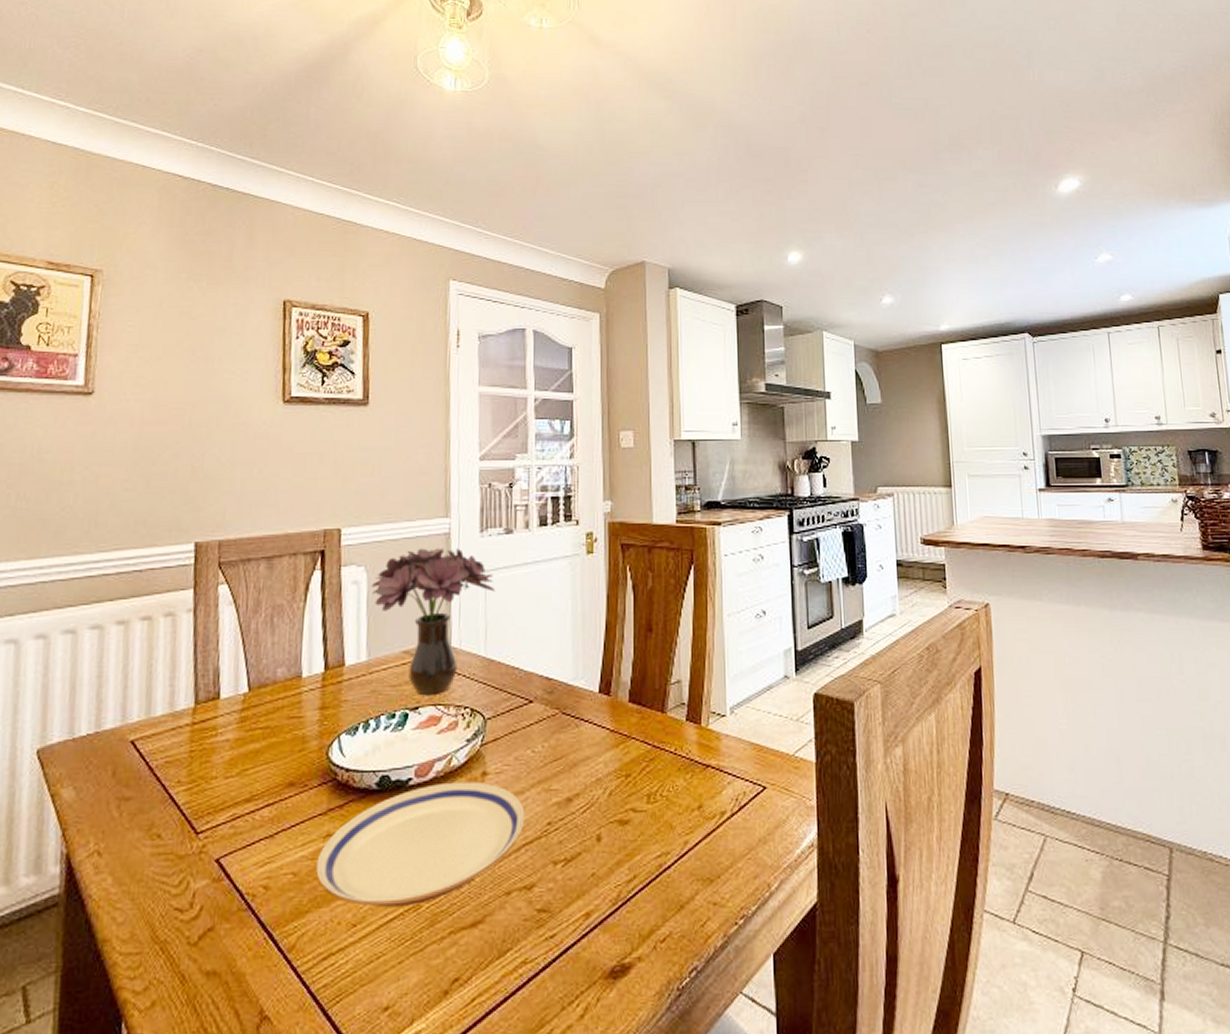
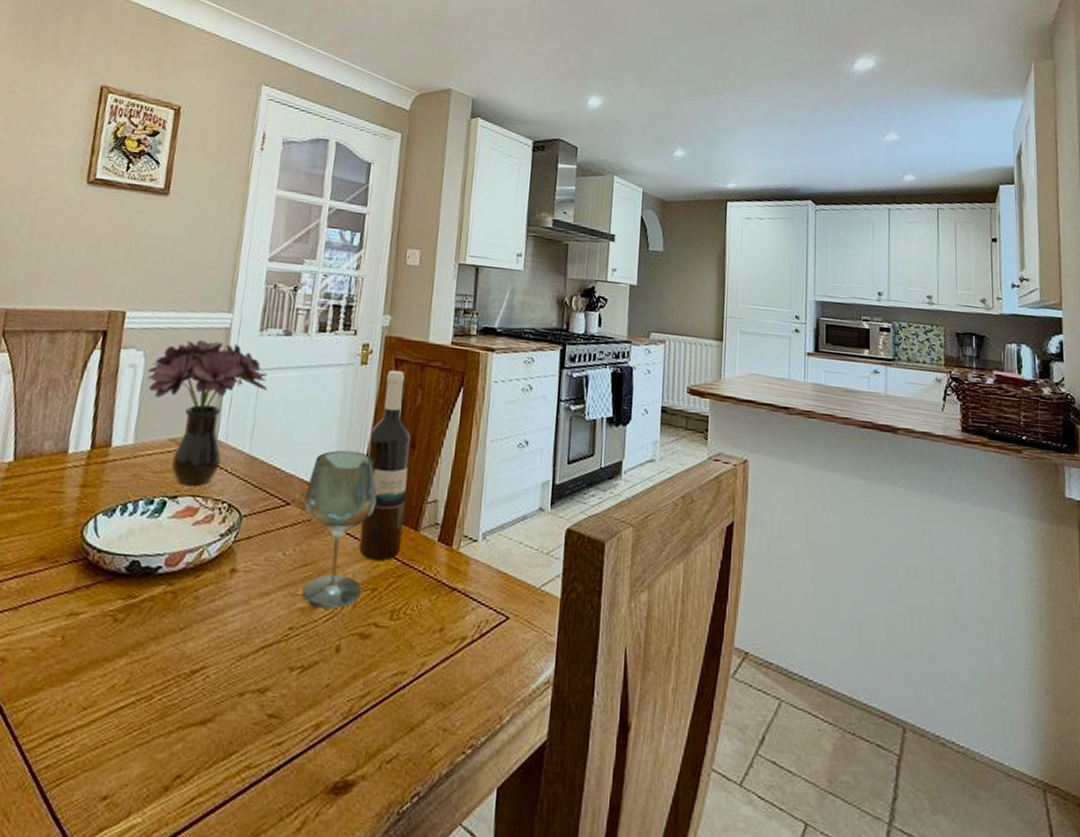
plate: present [316,781,525,908] -> none [54,574,269,696]
wine glass: none [546,641,619,800] -> present [302,450,377,610]
wine bottle: none [604,556,649,748] -> present [358,370,411,562]

